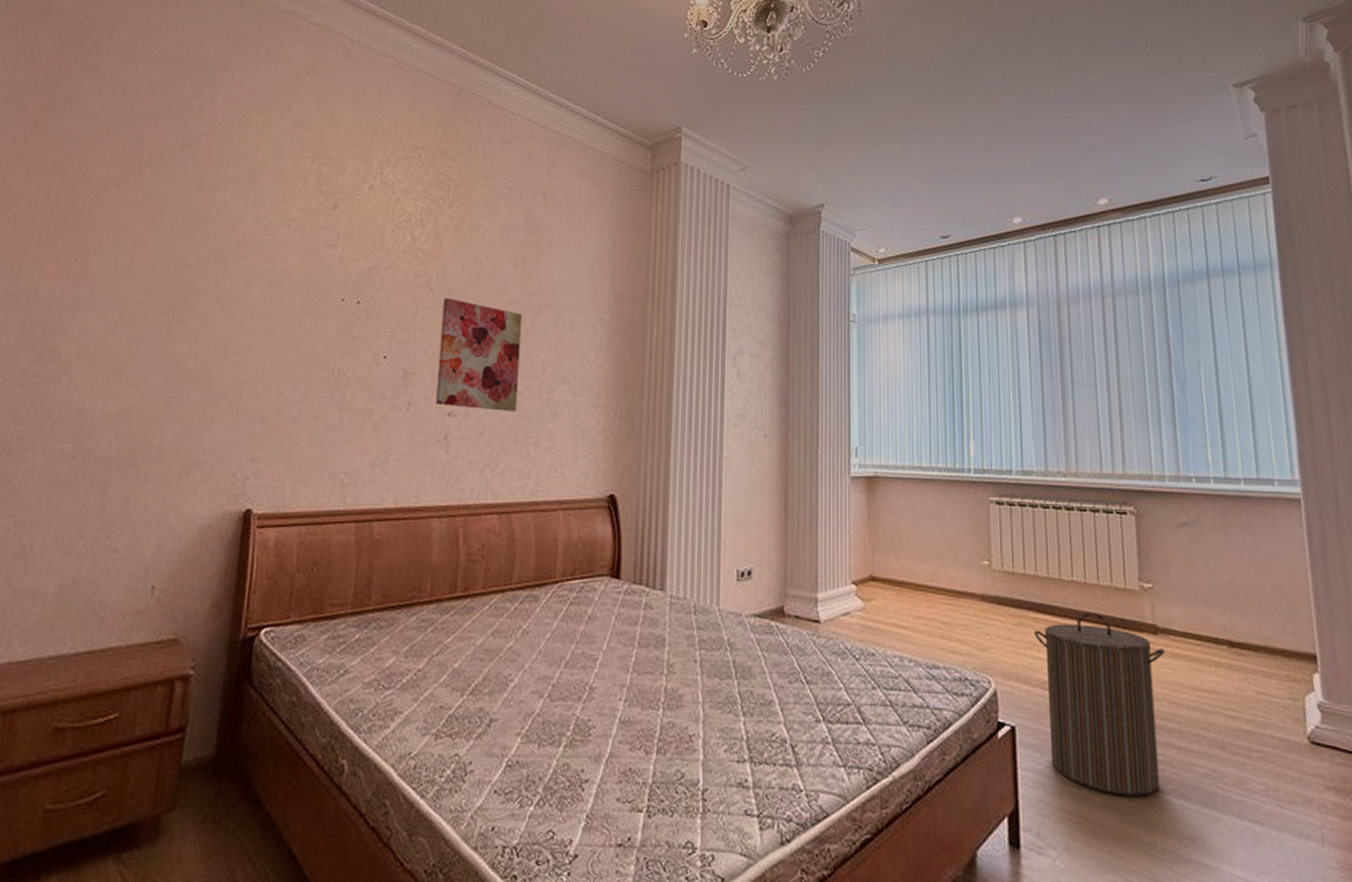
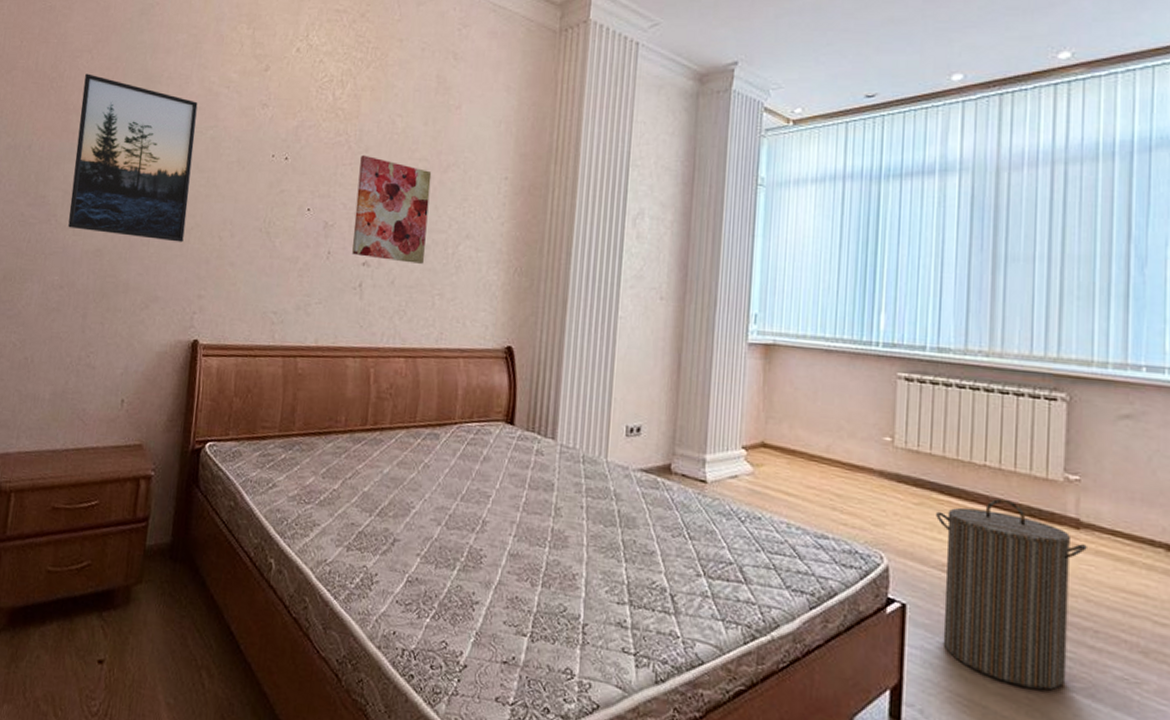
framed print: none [84,210,252,398] -> present [68,73,198,243]

